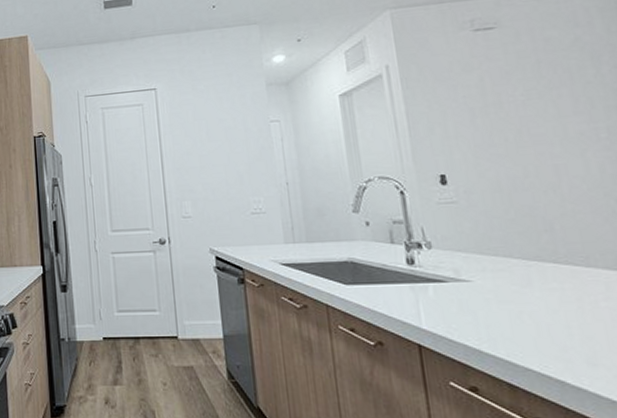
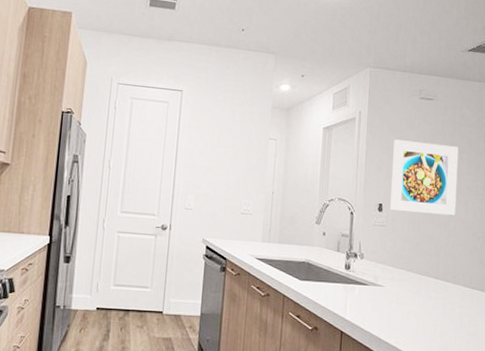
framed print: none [445,81,568,181] -> present [390,139,459,216]

